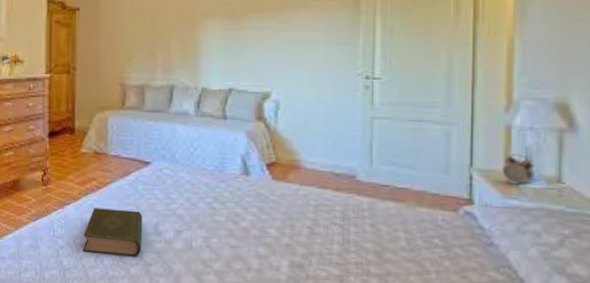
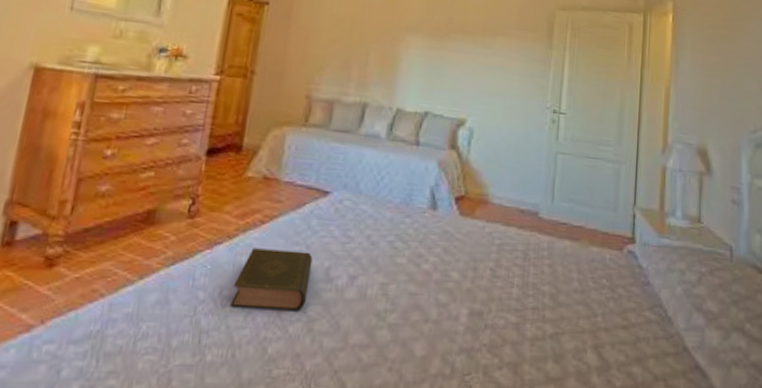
alarm clock: present [502,154,536,187] -> none [658,194,682,226]

